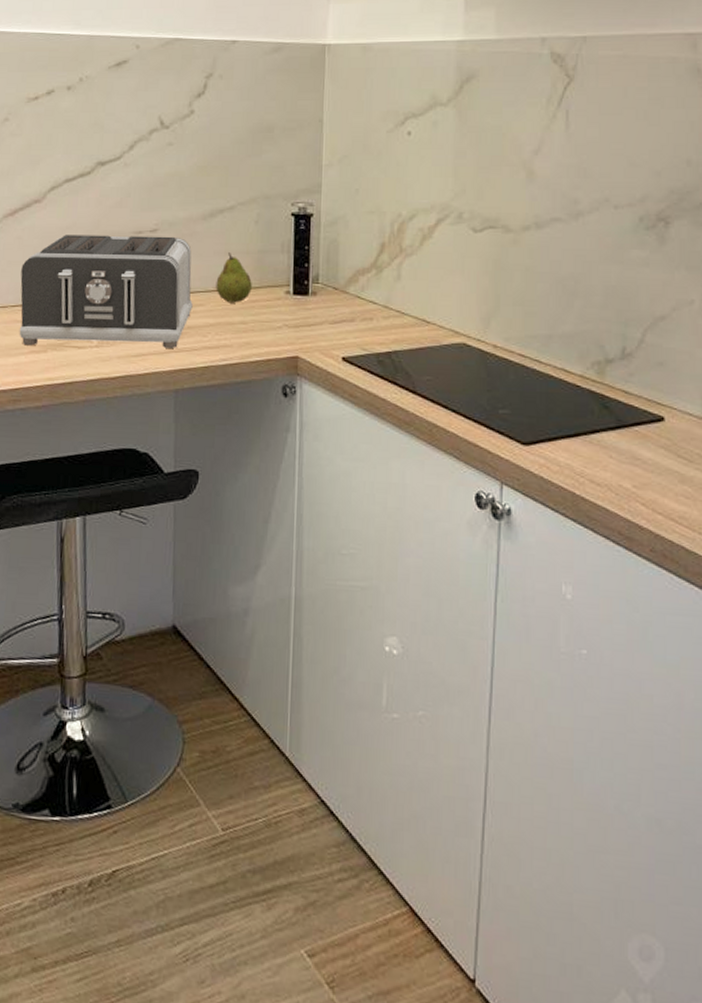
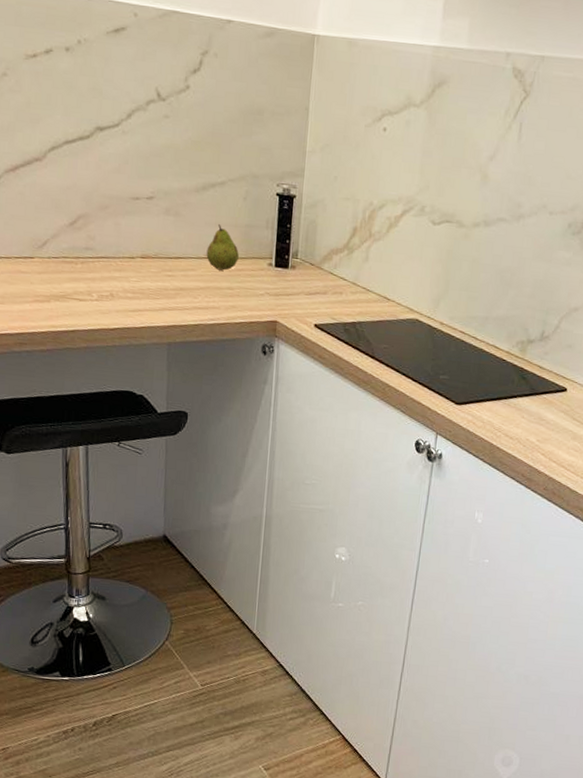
toaster: present [19,235,193,348] -> none [23,194,185,307]

